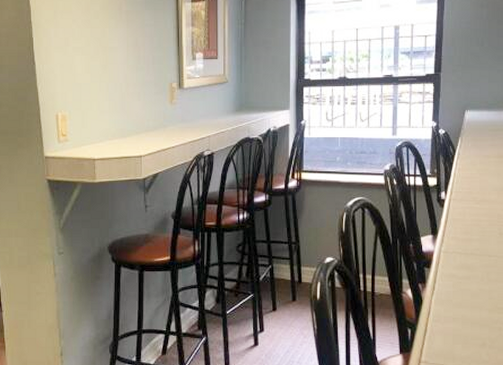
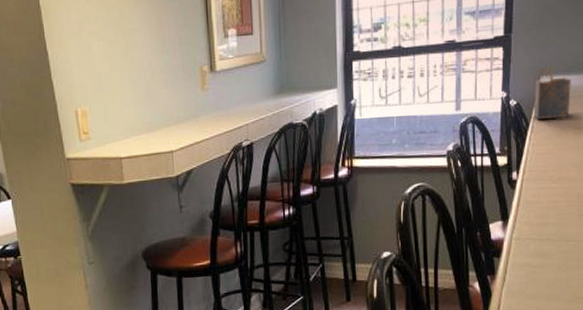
napkin holder: none [459,102,492,147] -> present [533,66,571,119]

